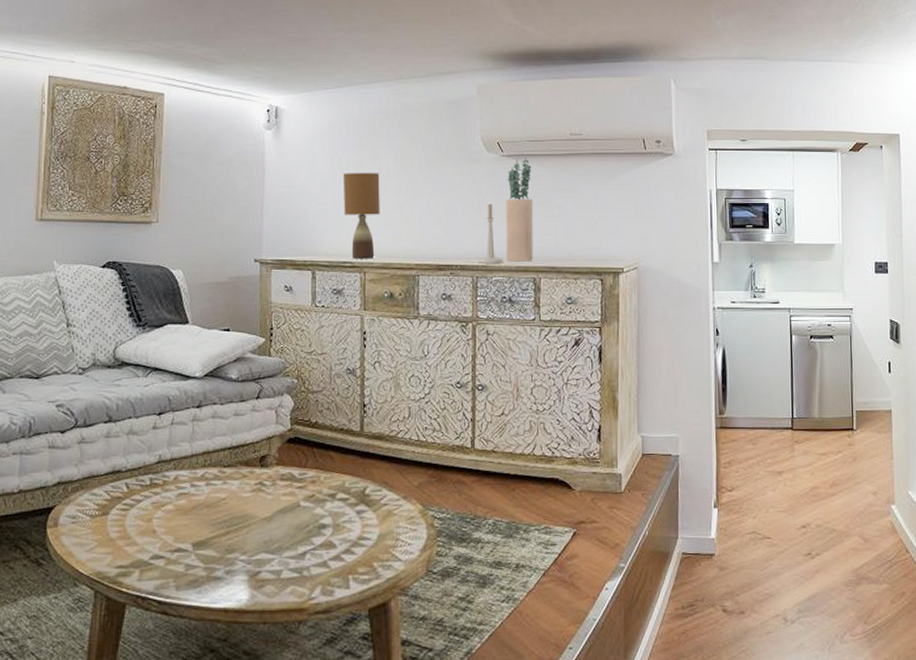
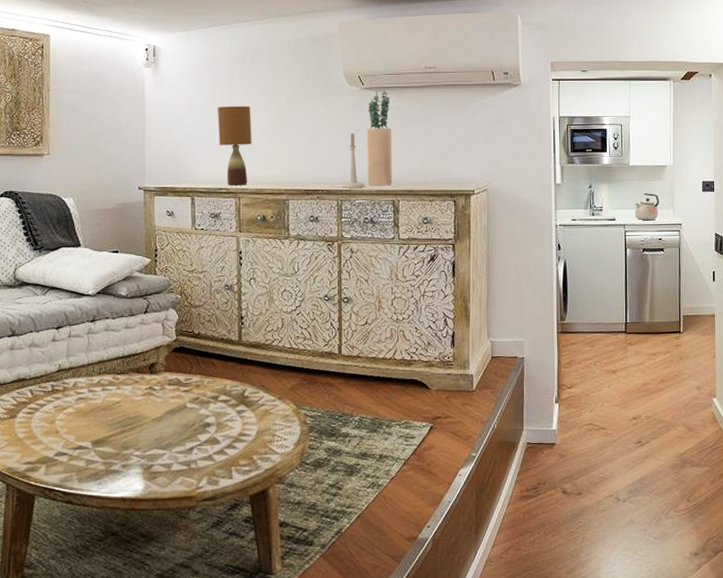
kettle: none [800,274,828,305] -> present [634,193,660,221]

